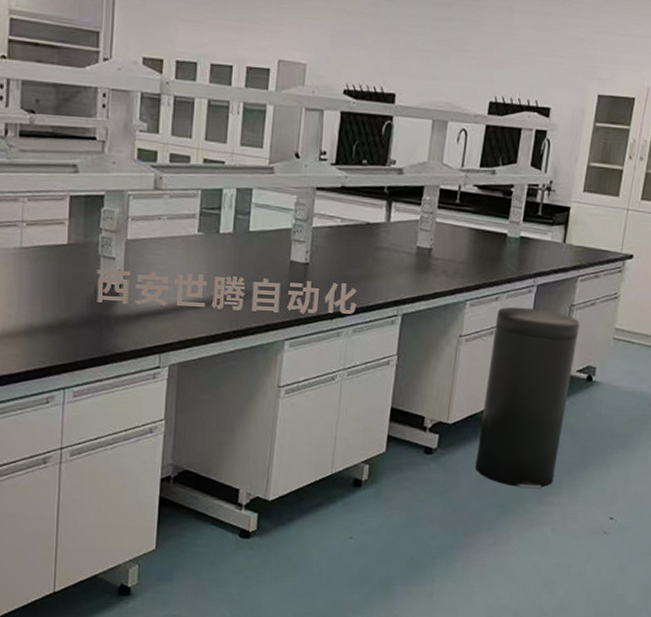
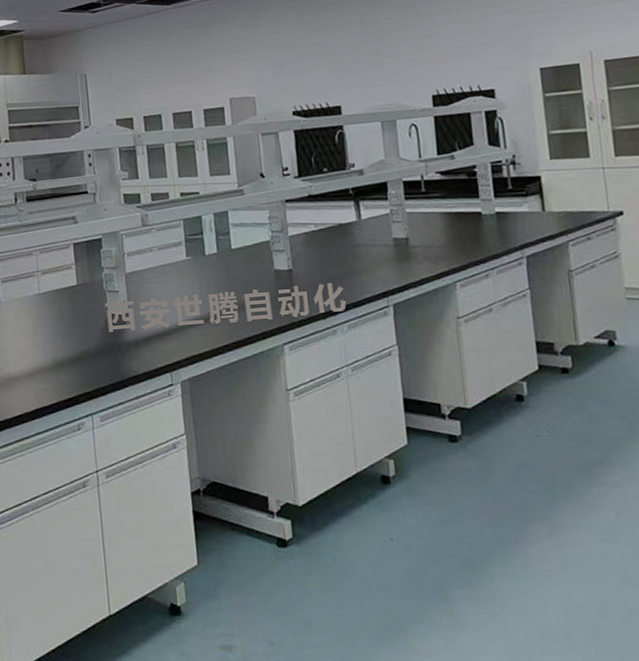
pedal bin: present [475,307,580,489] -> none [491,280,601,470]

